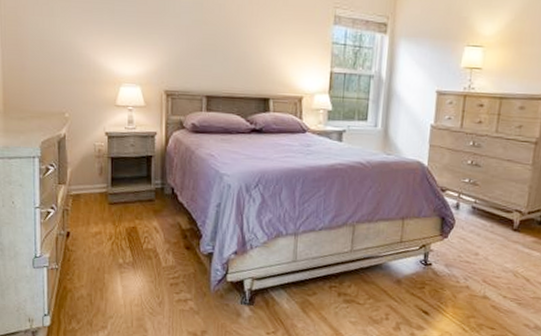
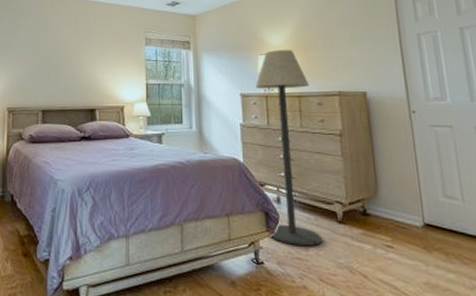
floor lamp: none [441,41,516,251] -> present [255,50,322,246]

